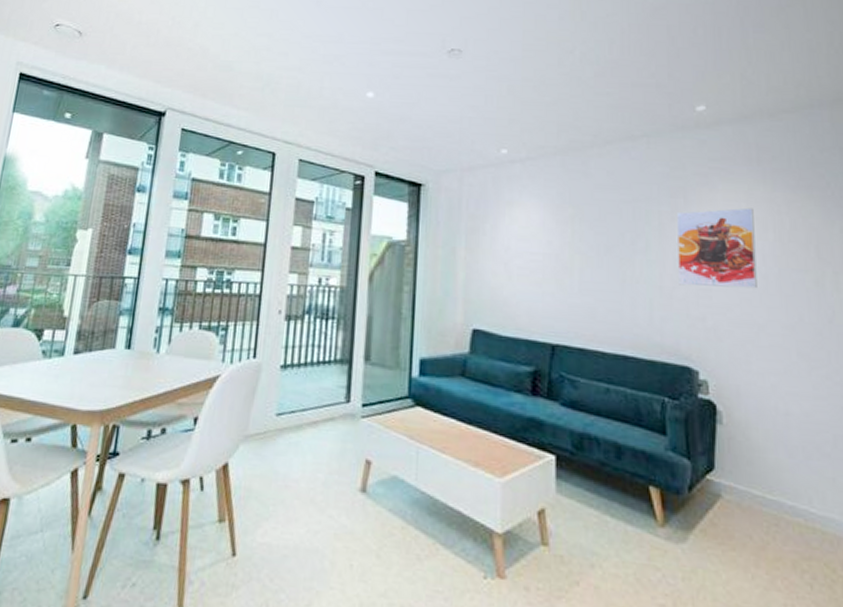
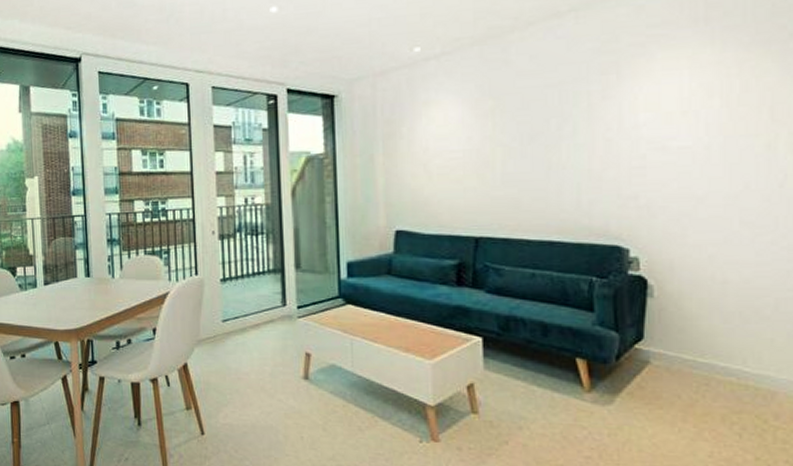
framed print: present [677,207,757,289] -> none [609,74,698,166]

